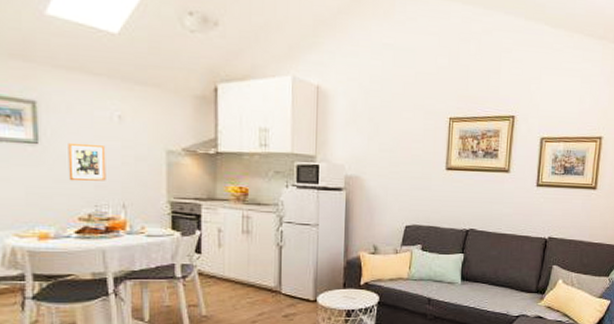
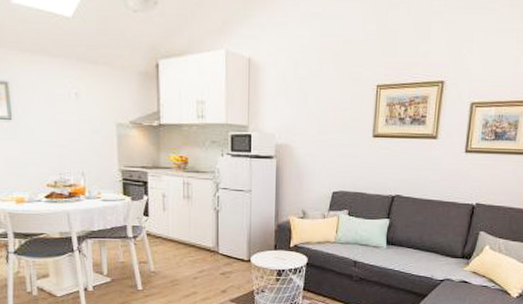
picture frame: present [68,142,106,182] -> none [35,118,67,153]

